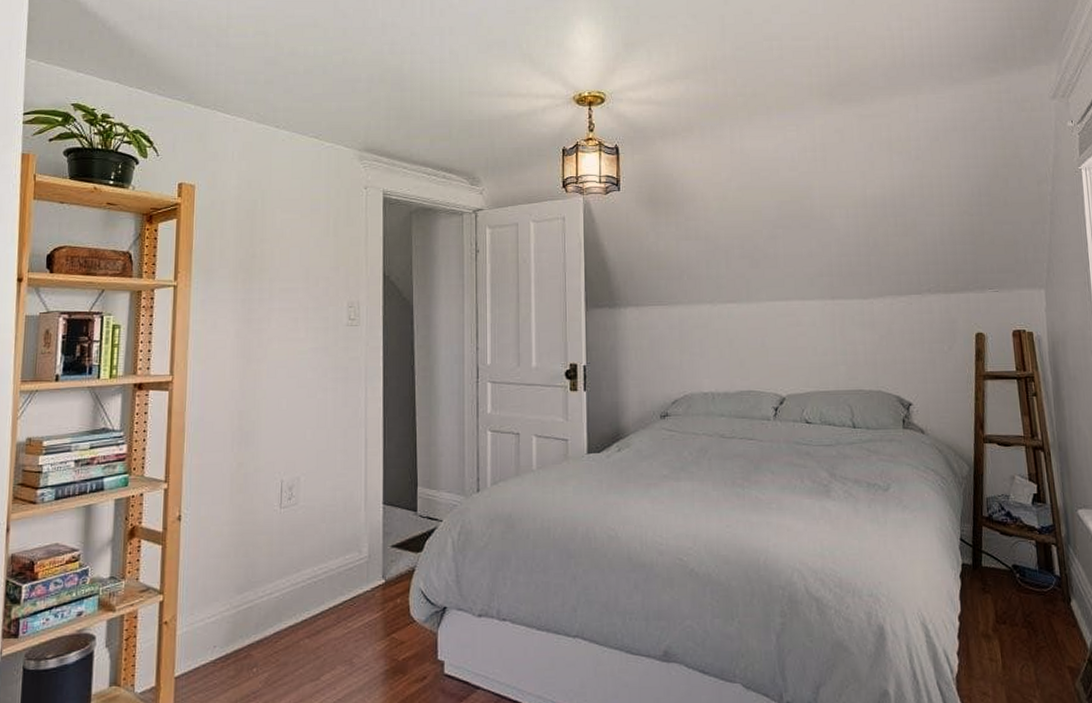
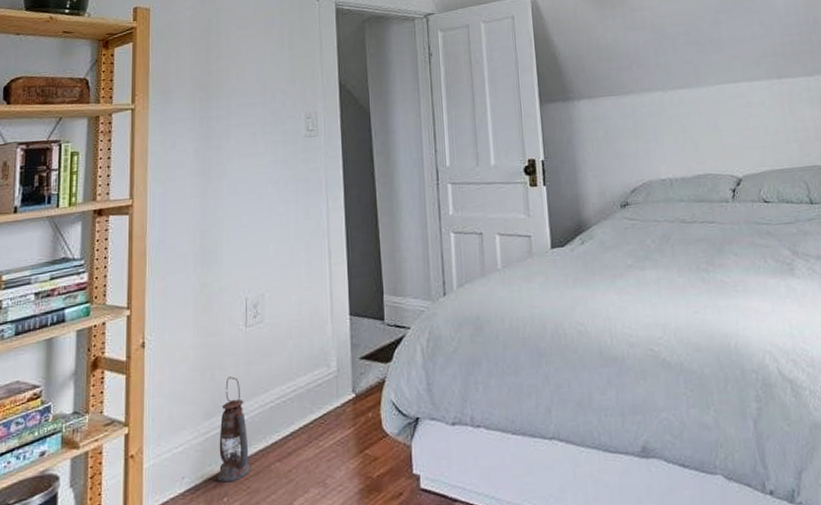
lantern: none [248,554,280,654] -> present [218,376,251,483]

